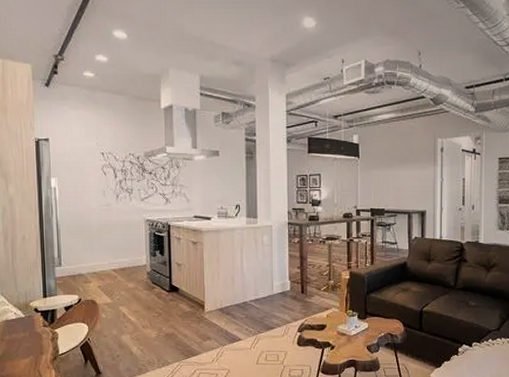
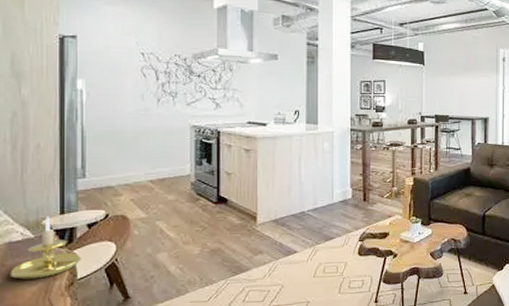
candle holder: none [8,299,62,352] -> present [10,216,82,280]

